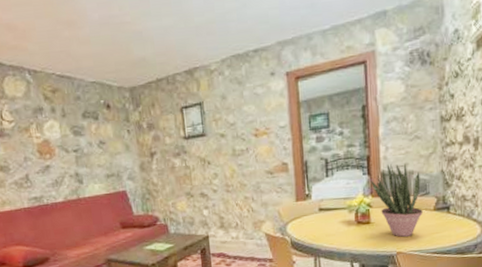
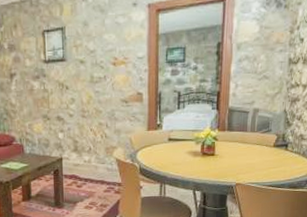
potted plant: present [370,164,423,237] -> none [218,101,265,170]

